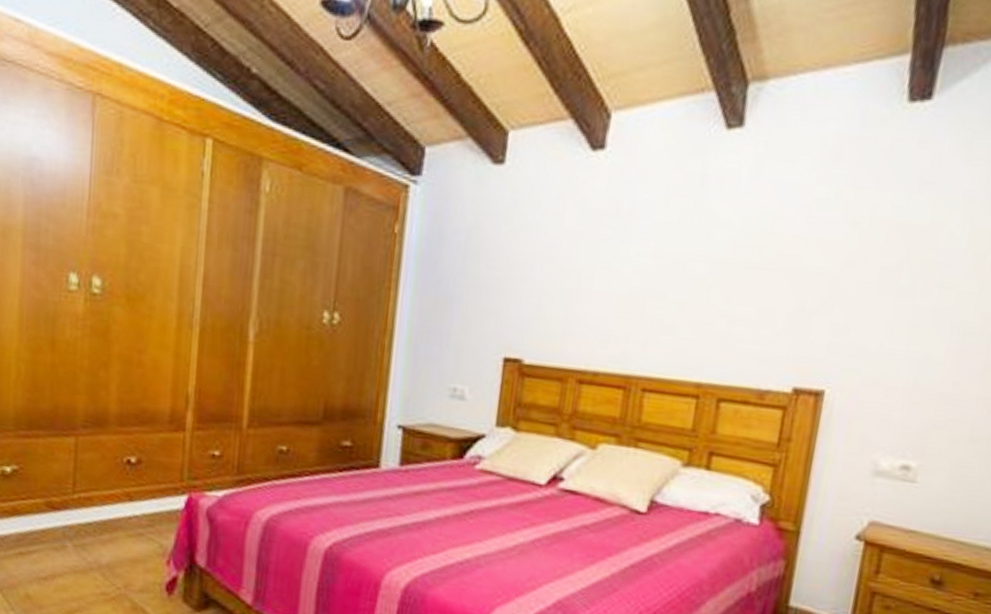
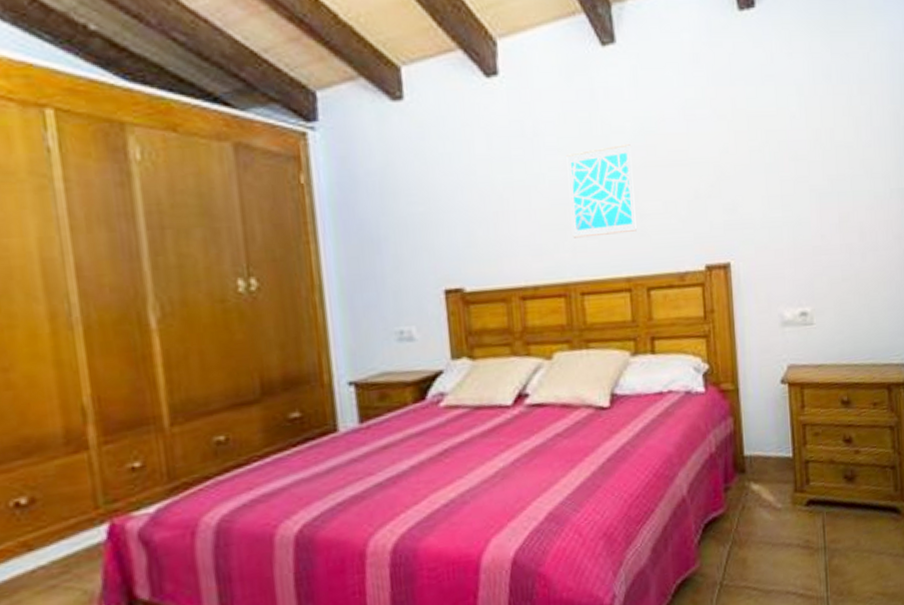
wall art: none [646,239,735,336] -> present [566,144,637,238]

